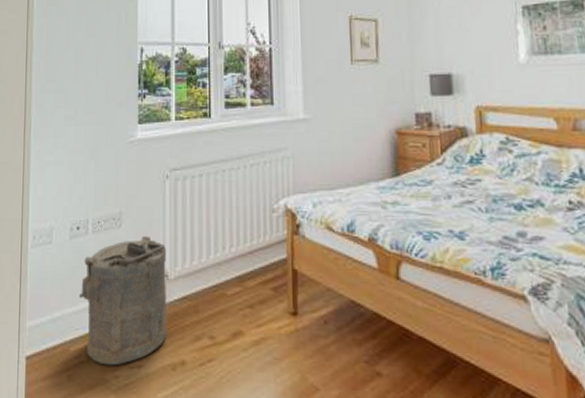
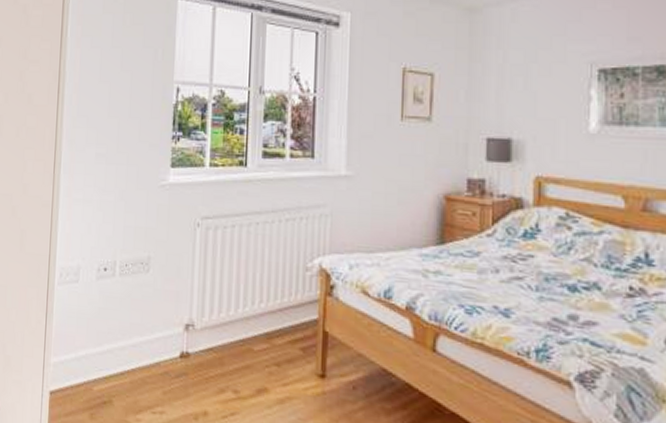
laundry hamper: present [78,235,166,366] -> none [103,282,194,409]

